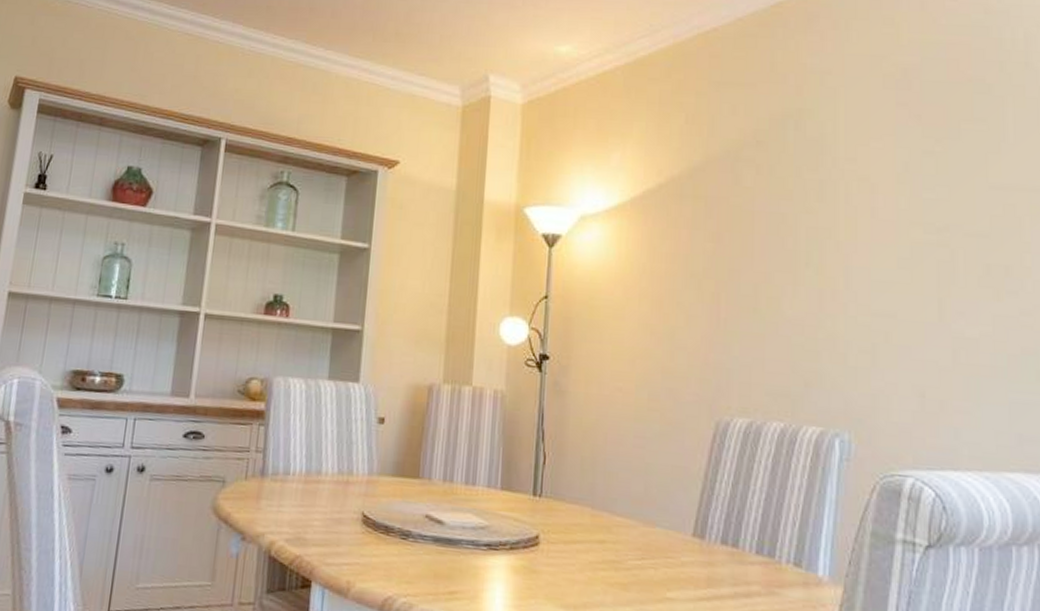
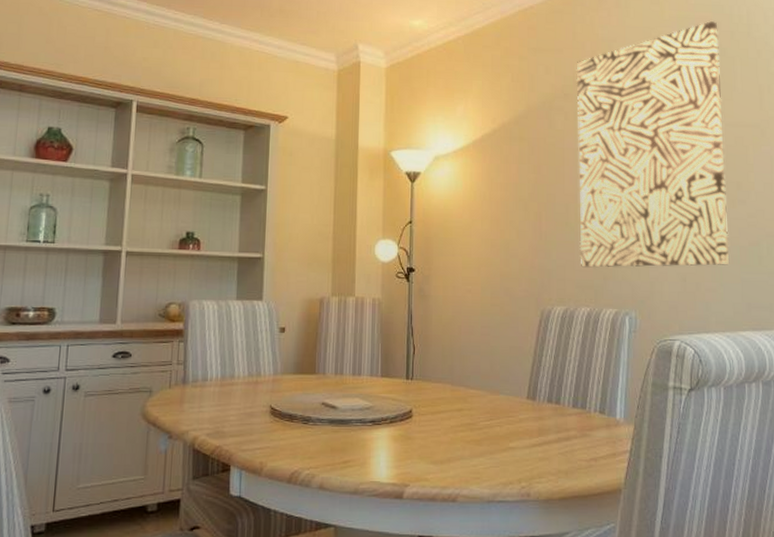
wall art: none [772,48,991,380] -> present [576,21,729,268]

